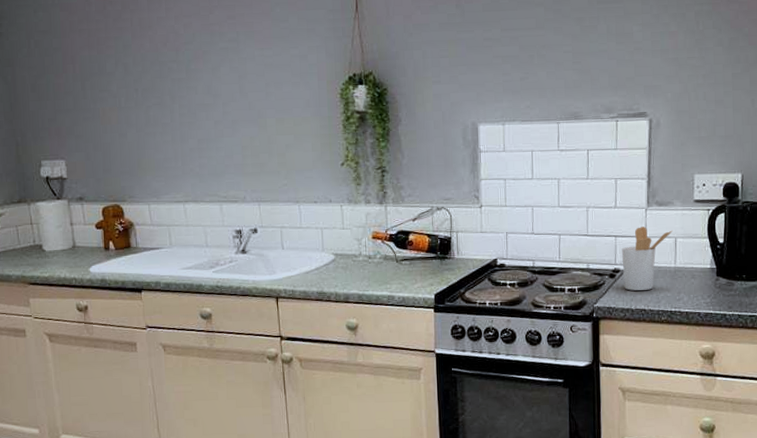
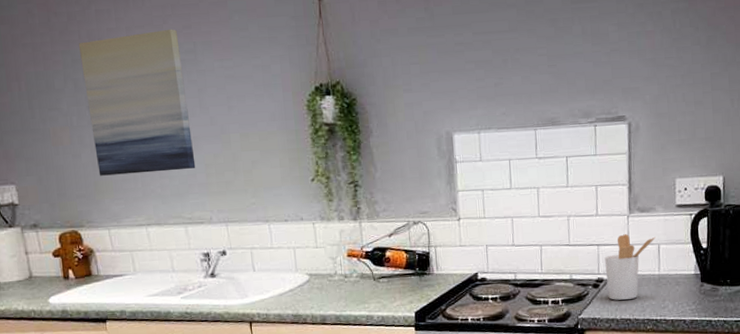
wall art: none [130,19,233,154] -> present [78,29,196,176]

